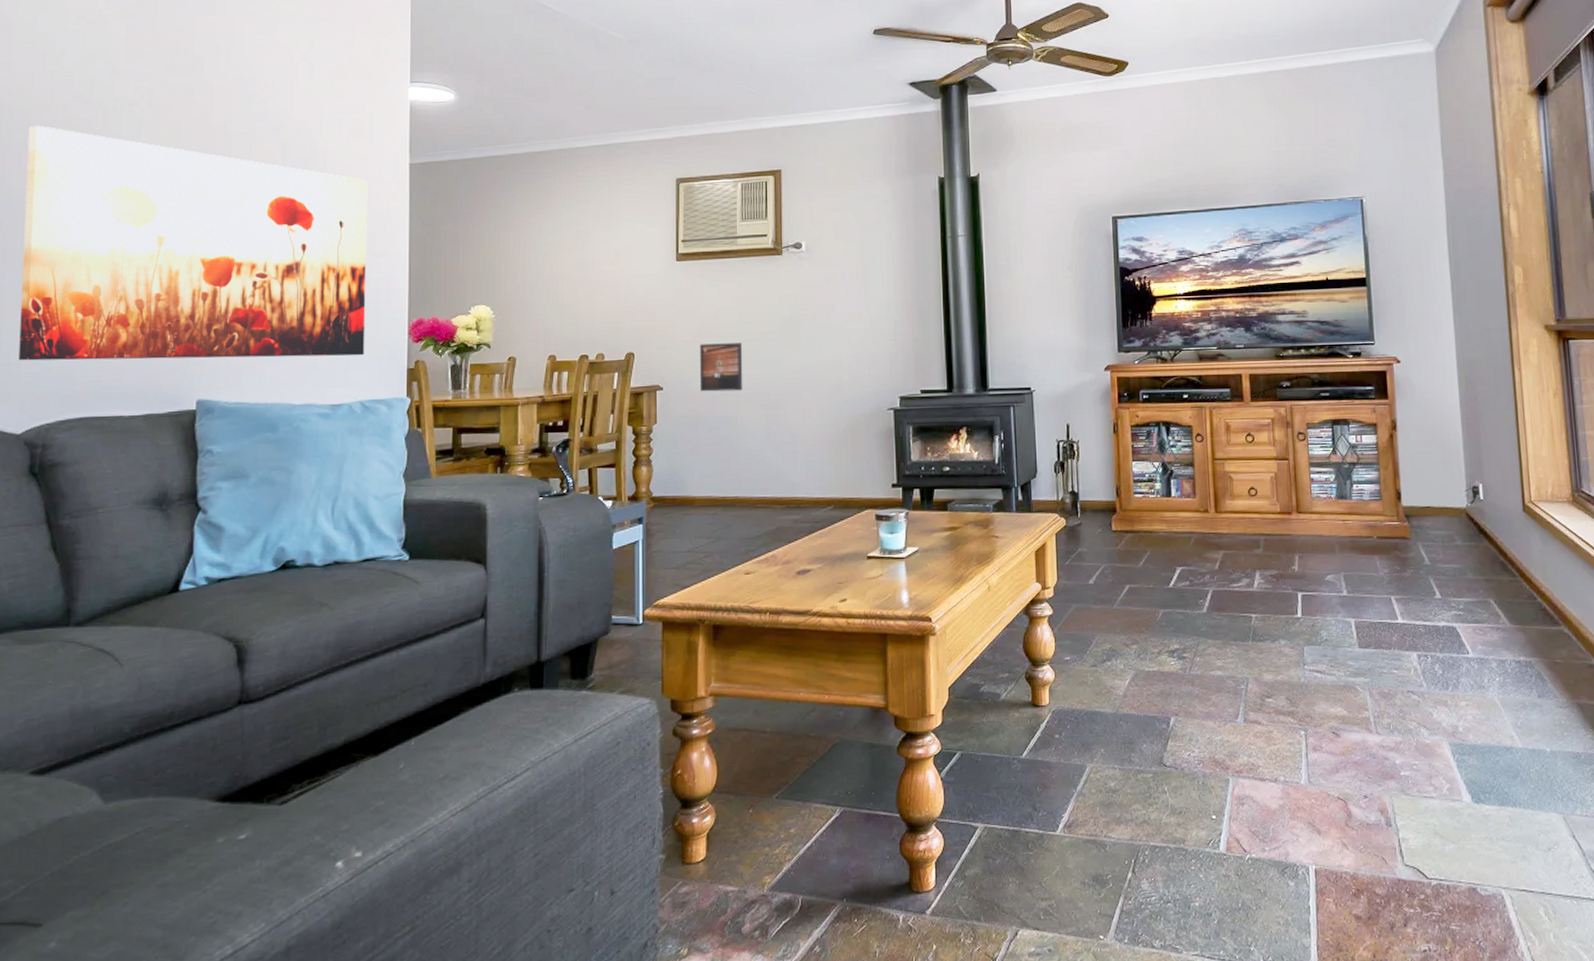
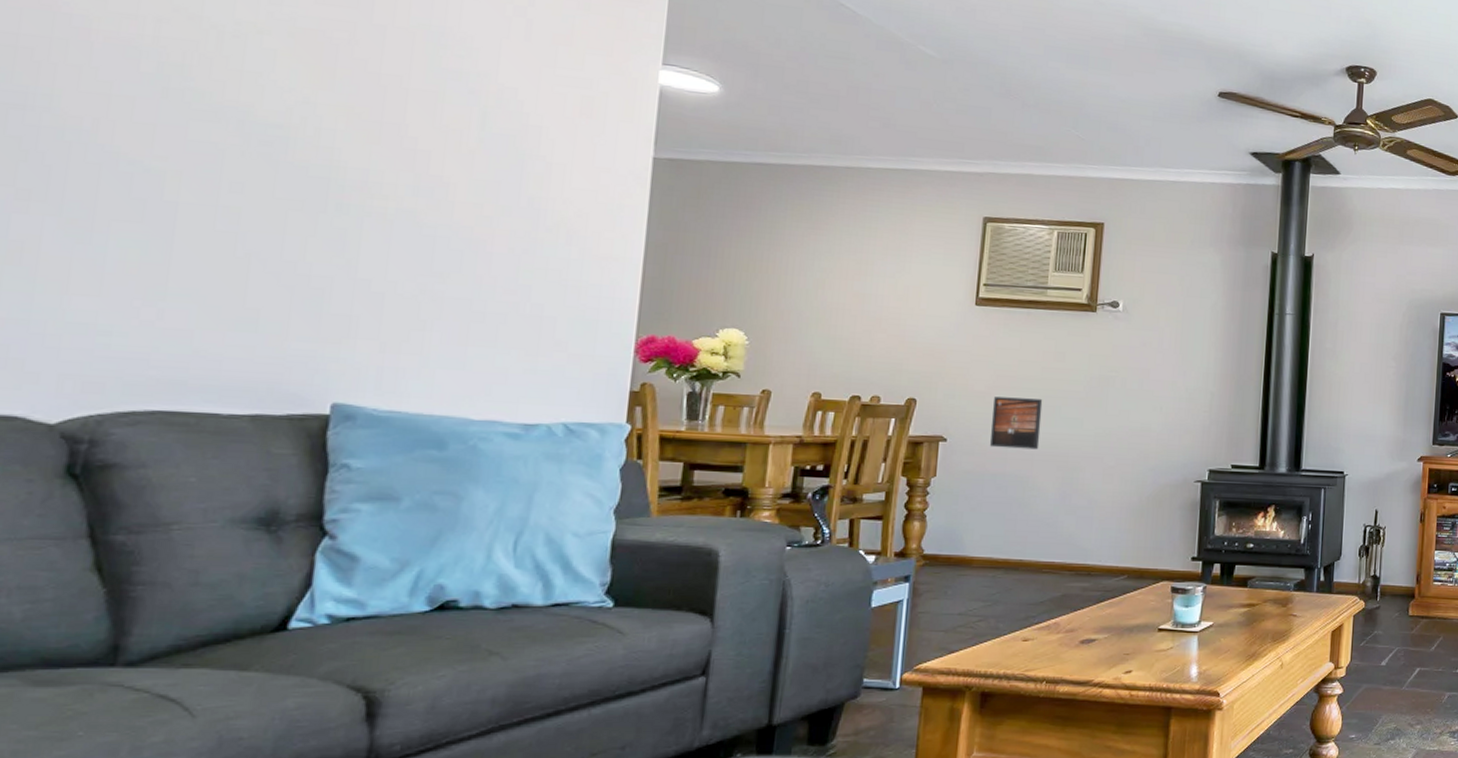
wall art: present [19,125,368,361] -> none [59,37,596,371]

